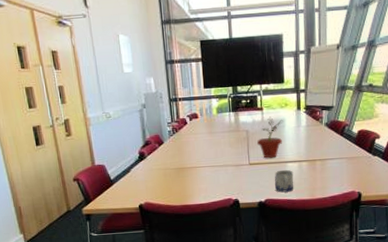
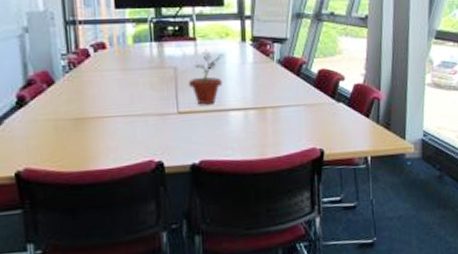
mug: present [274,169,294,193] -> none [212,120,239,151]

